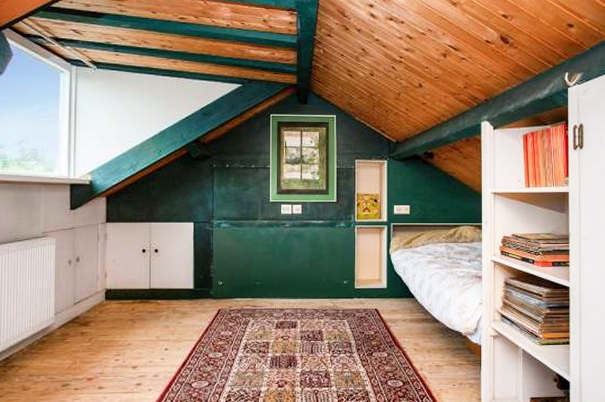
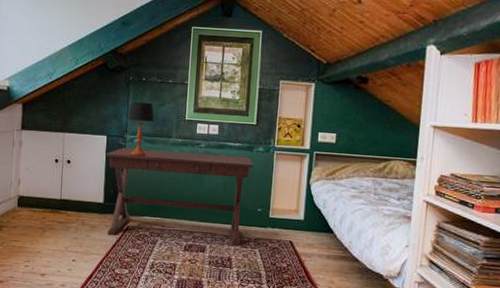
desk: none [193,233,337,320] -> present [106,148,254,247]
table lamp: none [212,187,240,240] -> present [126,101,155,157]

